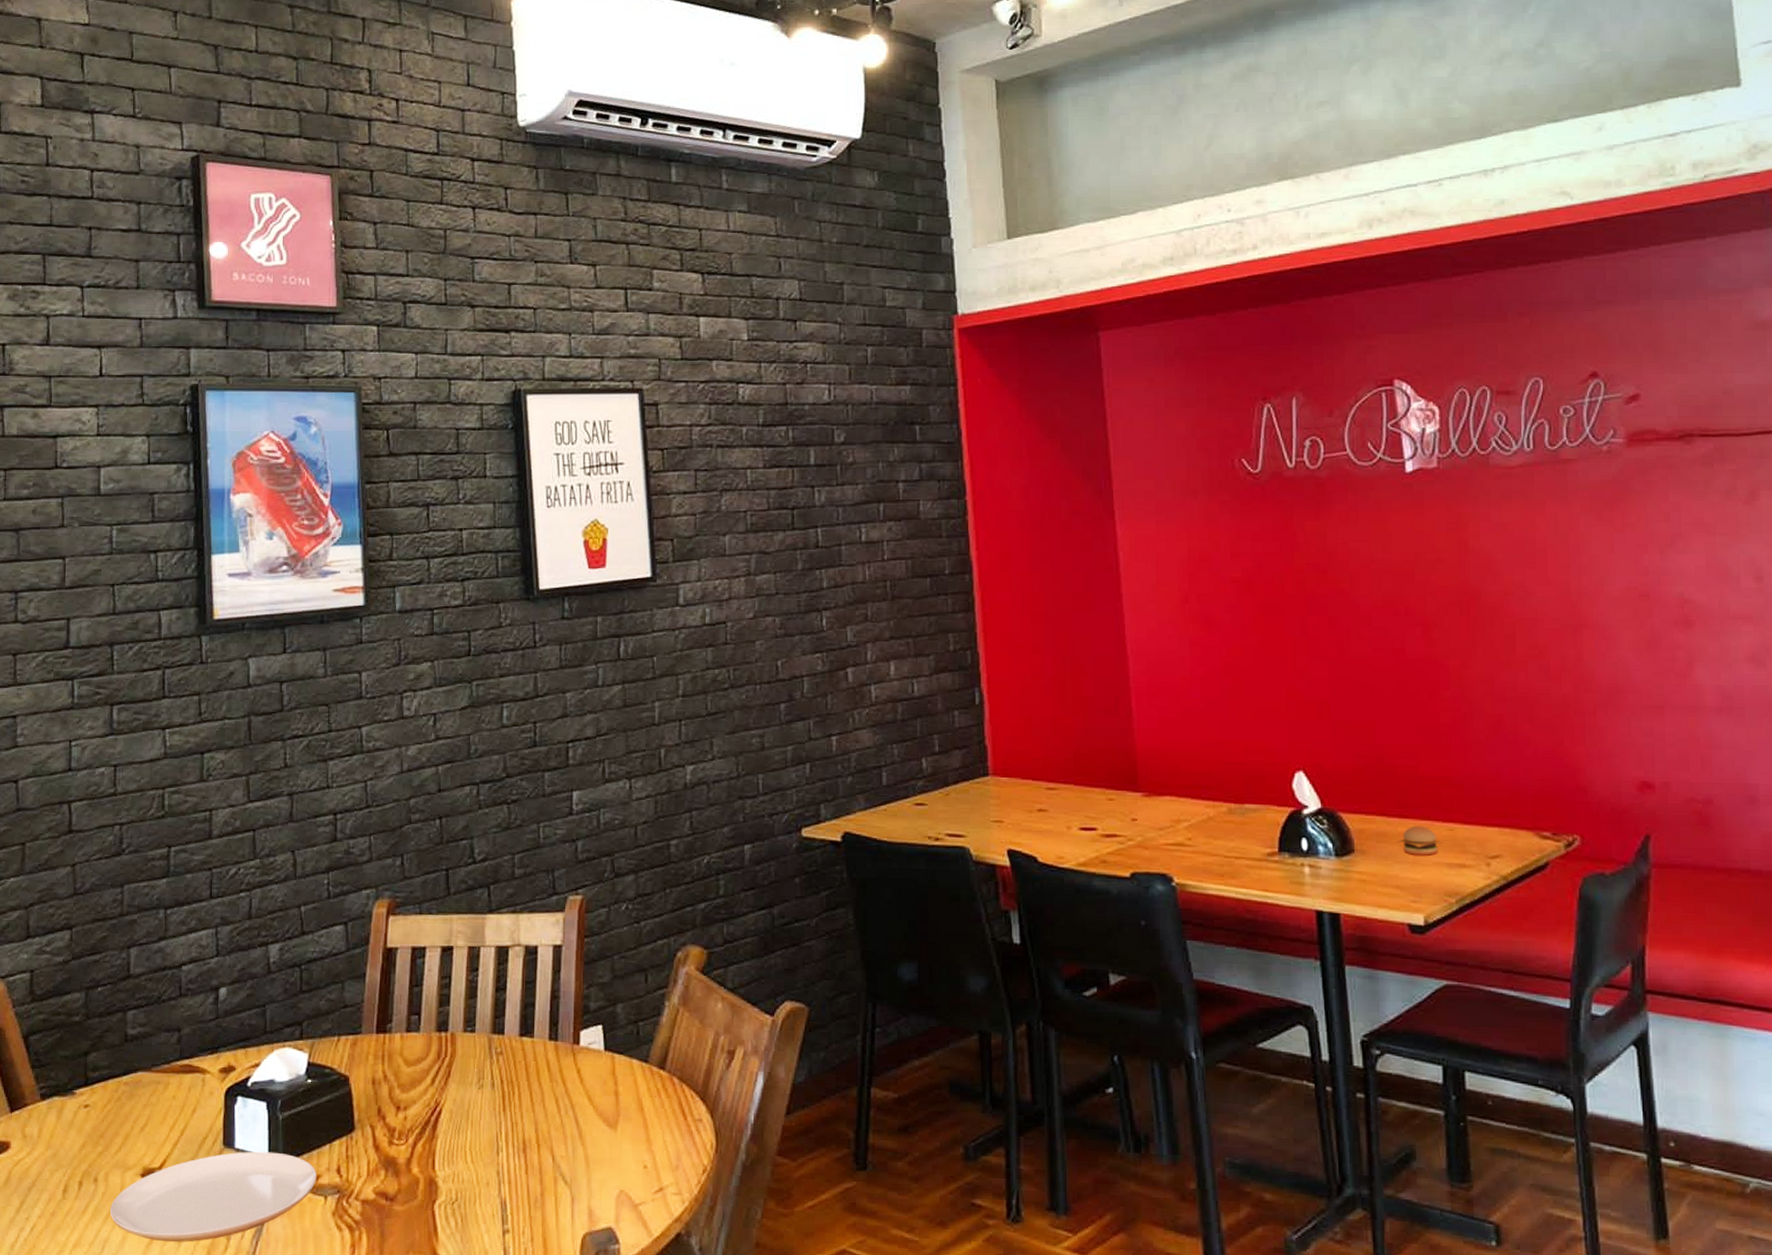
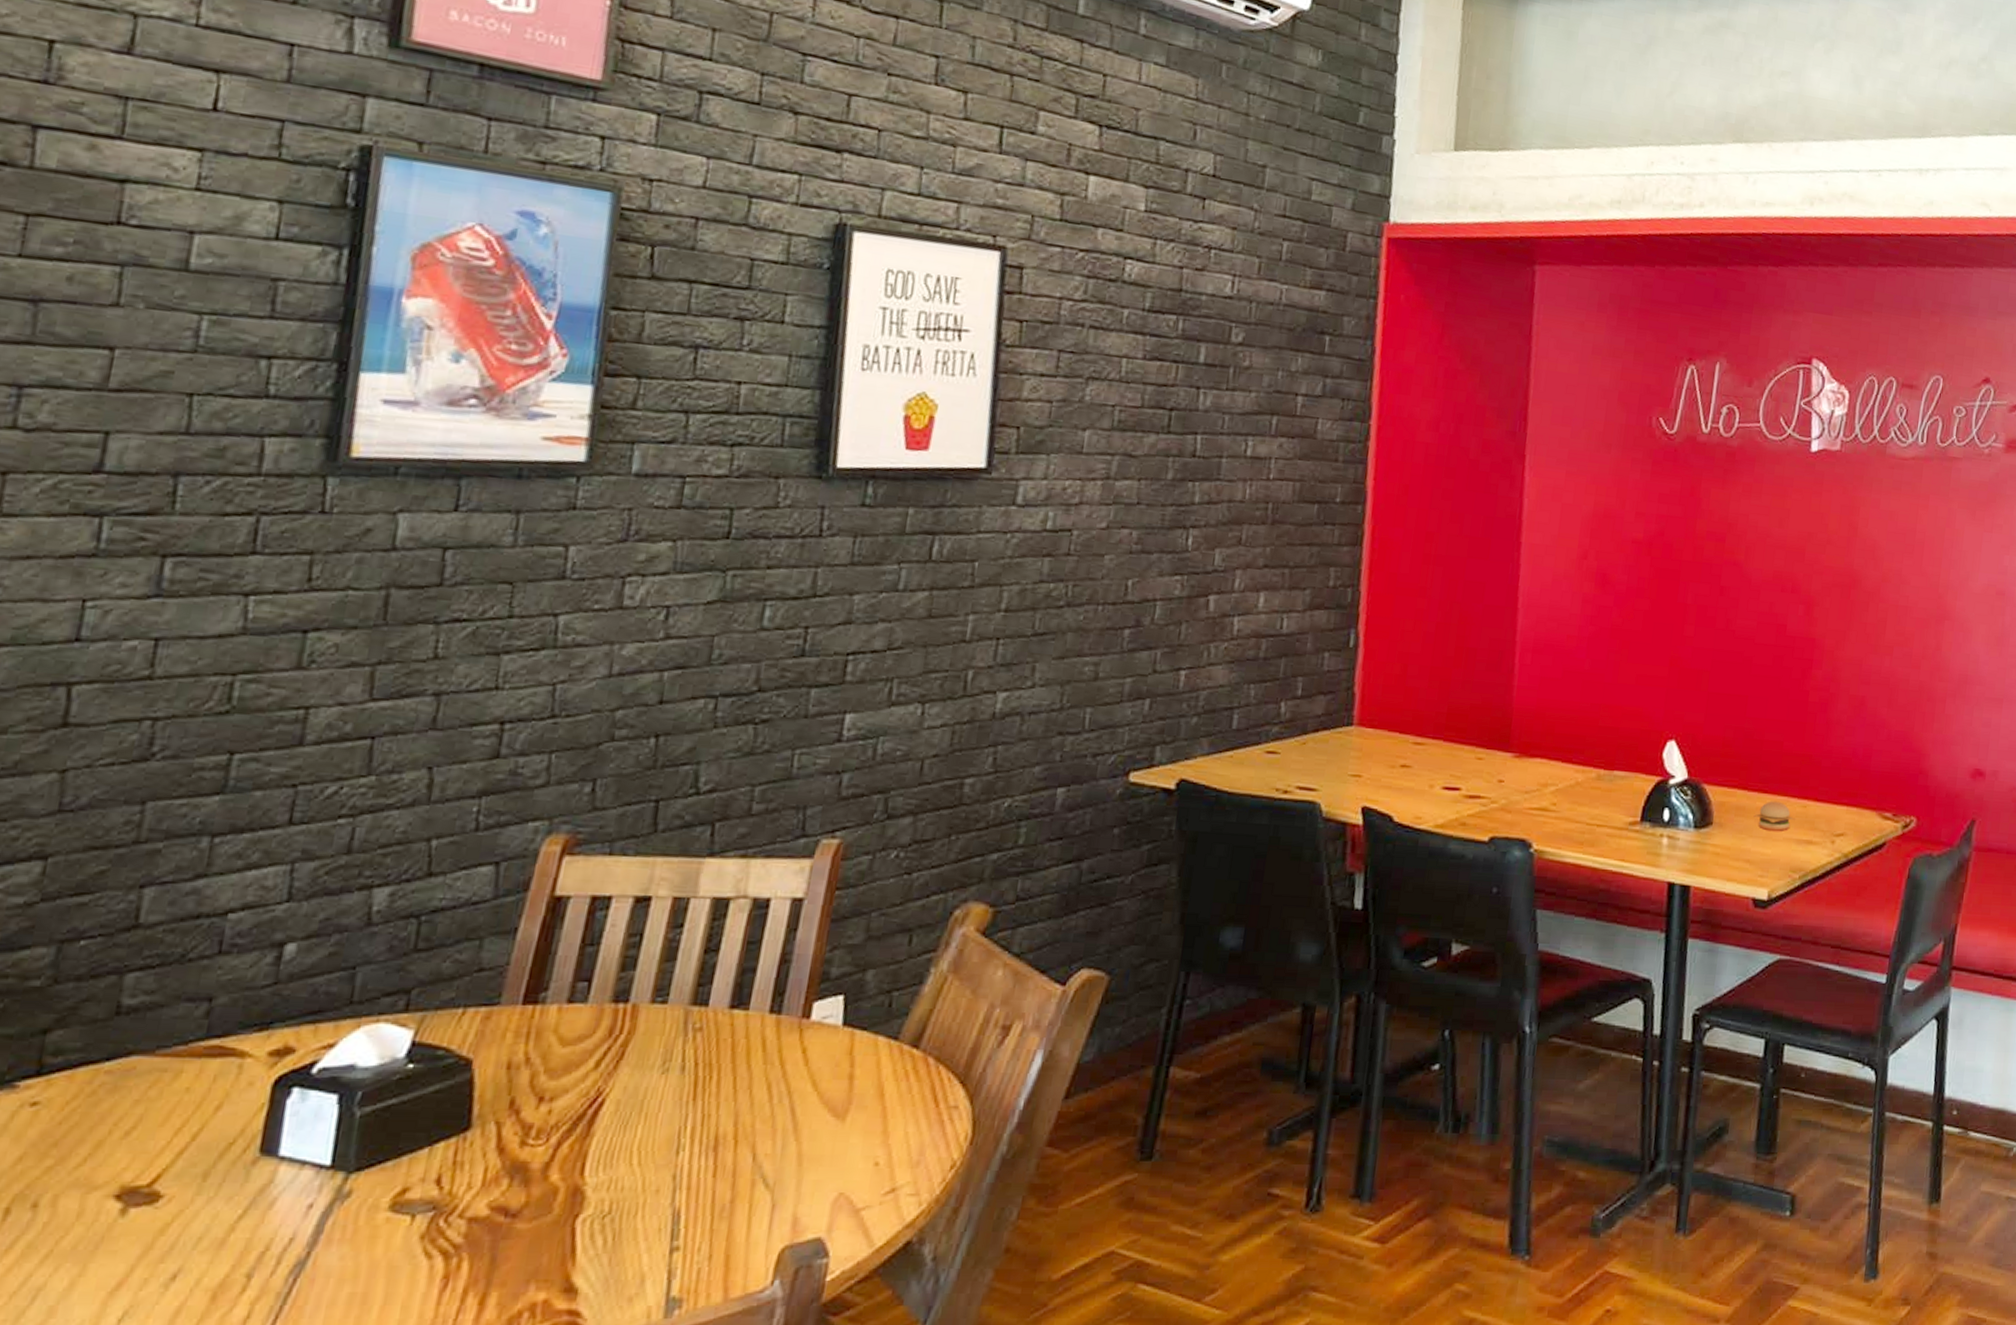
plate: present [109,1151,317,1242] -> none [52,1159,405,1285]

